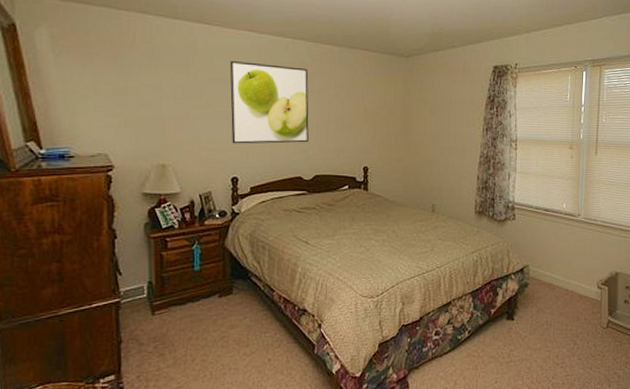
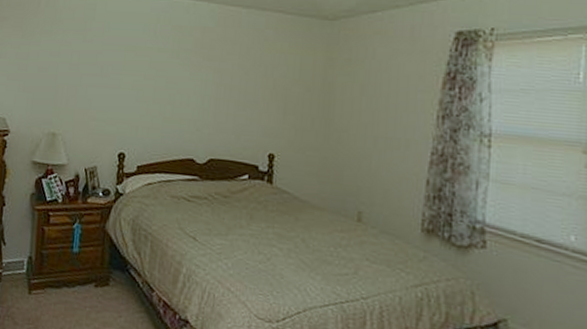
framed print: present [229,61,309,144] -> none [122,25,209,120]

